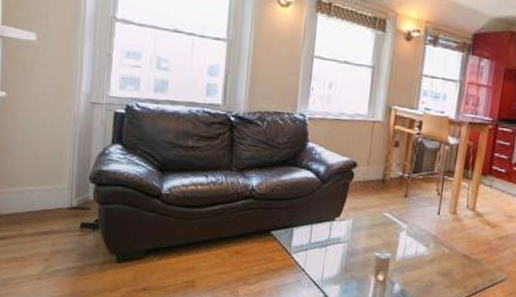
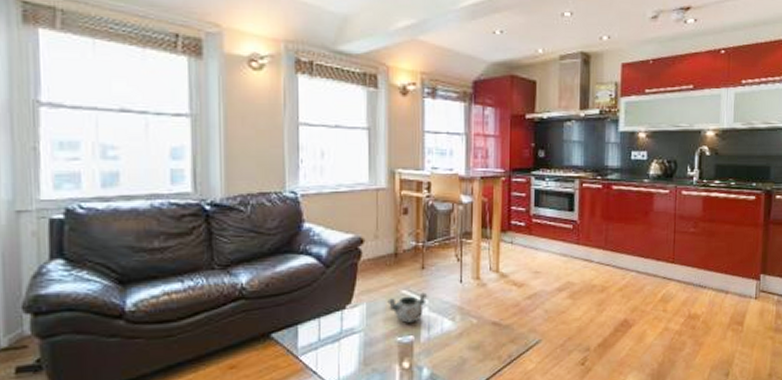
decorative bowl: none [371,217,408,242] -> present [387,292,428,323]

